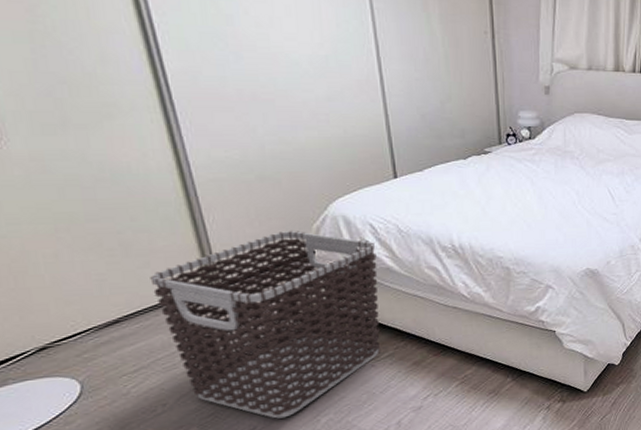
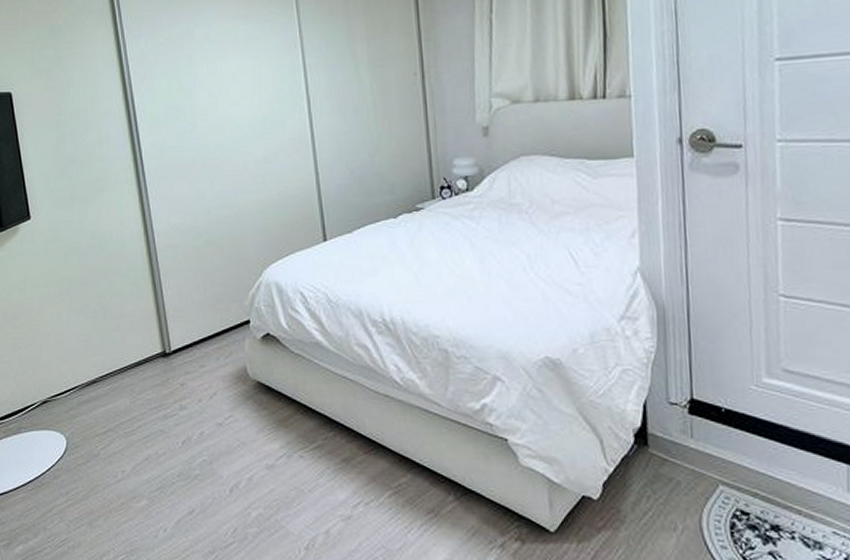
clothes hamper: present [150,231,381,419] -> none [120,298,310,505]

